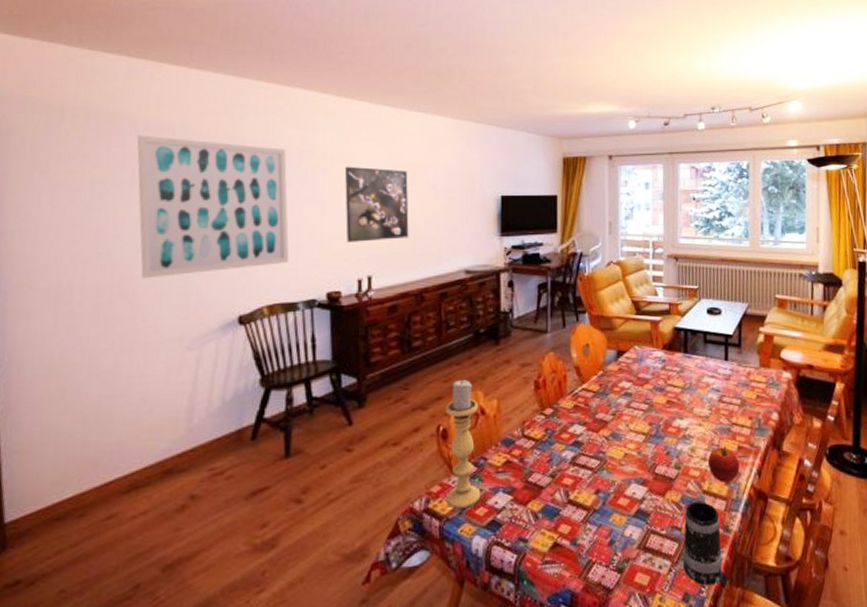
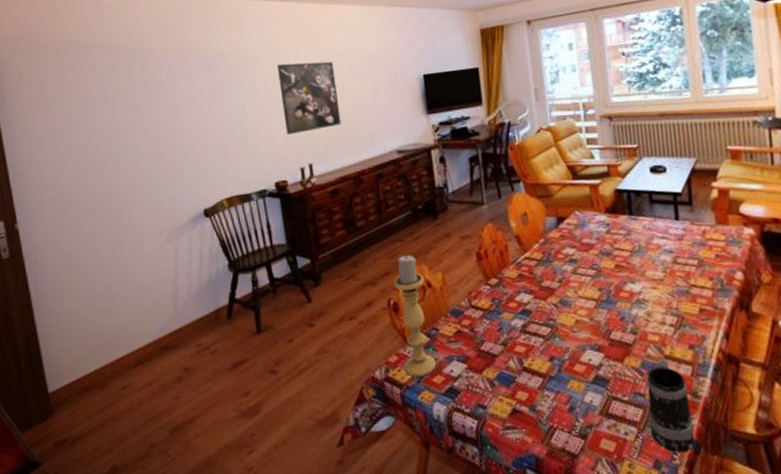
wall art: present [137,135,289,279] -> none [104,55,240,184]
apple: present [708,447,740,483] -> none [667,310,705,347]

